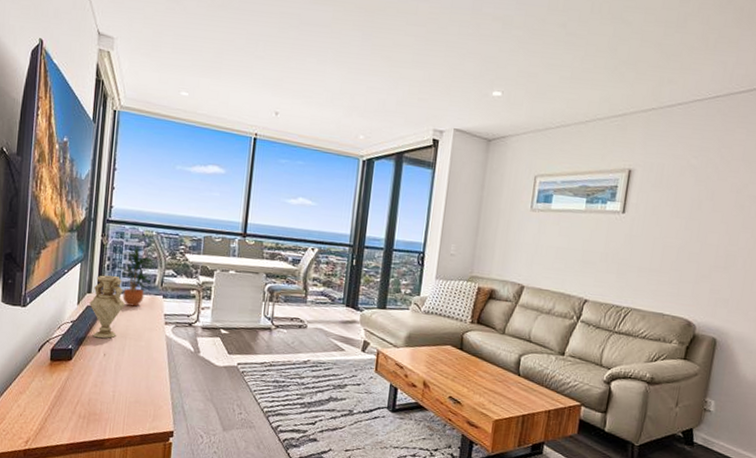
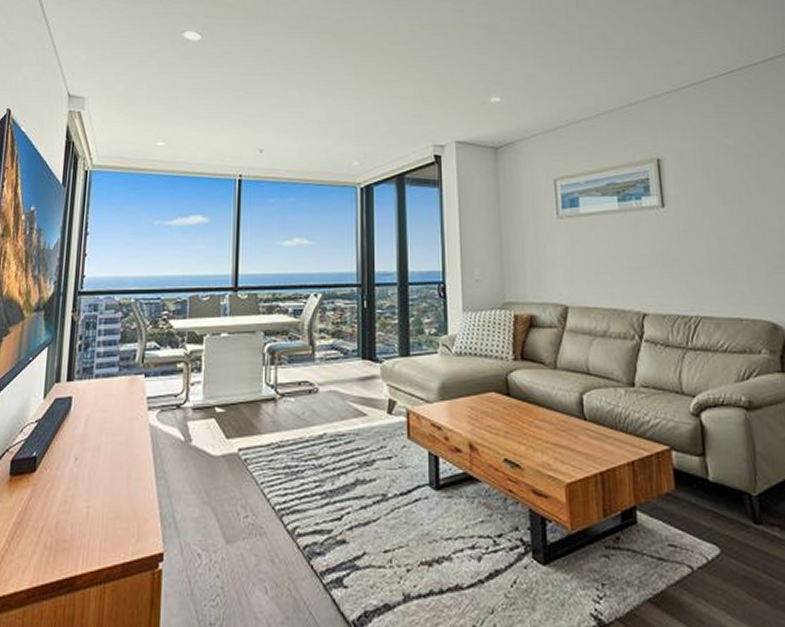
vase: present [89,275,126,339] -> none [58,358,101,438]
potted plant: present [118,245,157,307] -> none [91,317,136,392]

